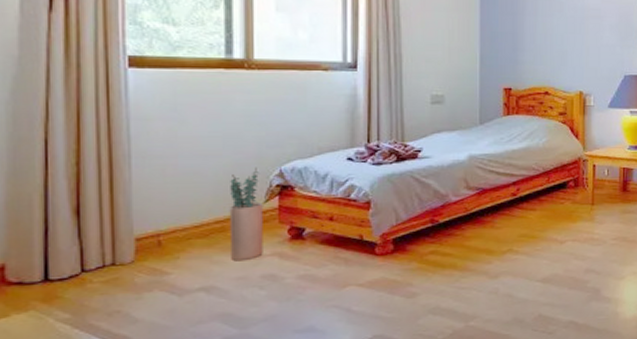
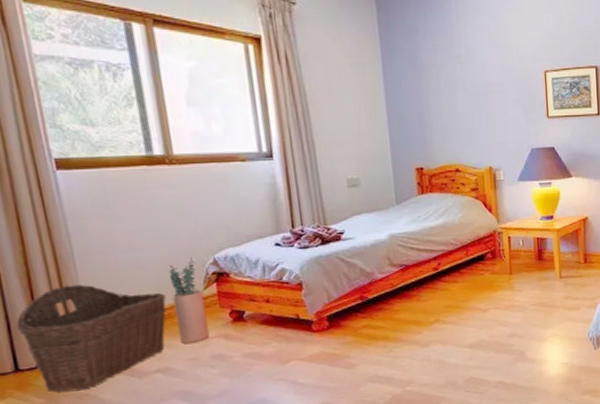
wicker basket: none [54,189,223,308] -> present [16,284,167,393]

